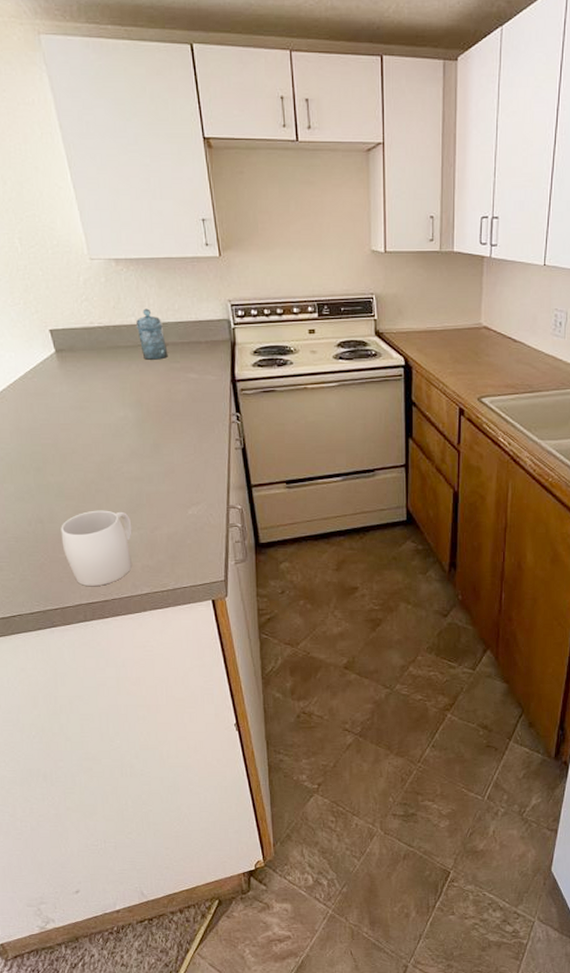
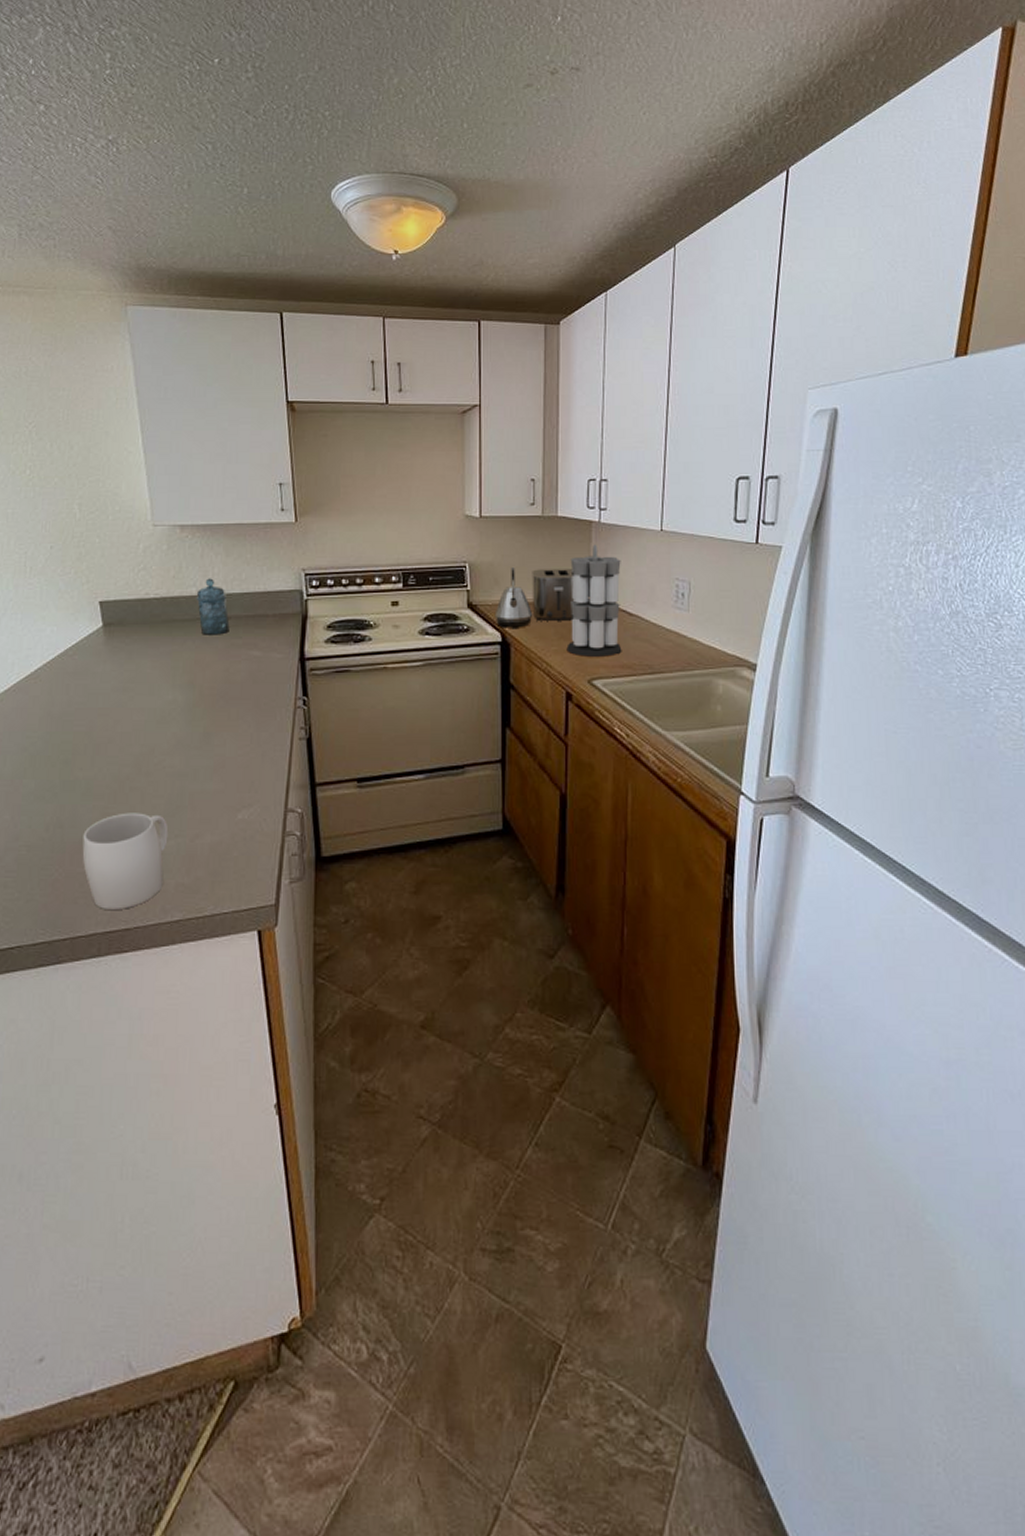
kettle: none [398,298,432,353] -> present [494,566,533,628]
toaster: none [431,300,468,347] -> present [532,569,575,621]
spice rack: none [460,278,508,378] -> present [566,544,622,657]

